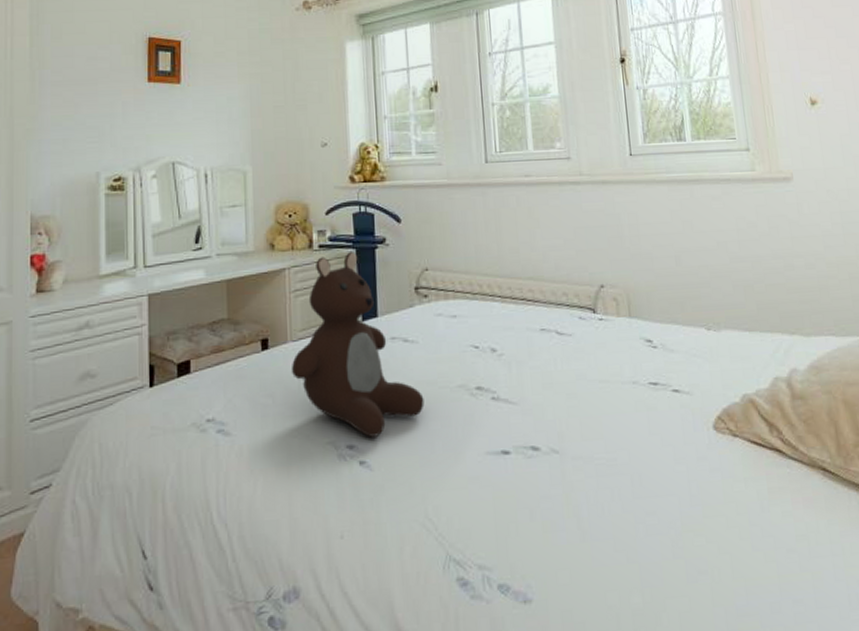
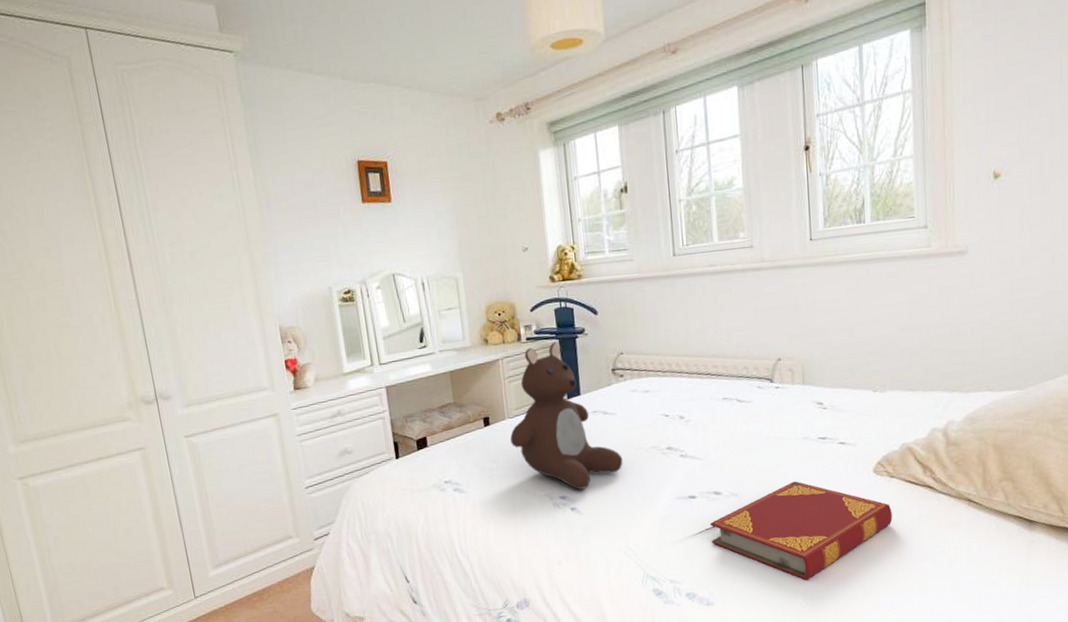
hardback book: none [526,436,740,571] -> present [709,481,893,581]

